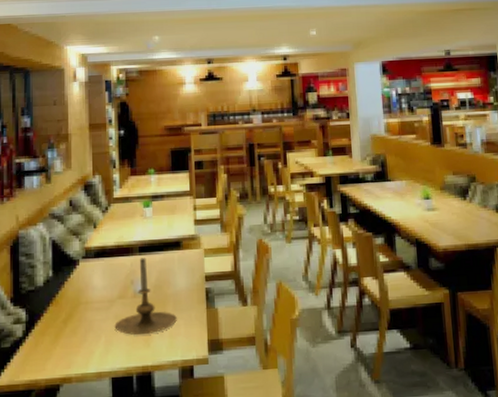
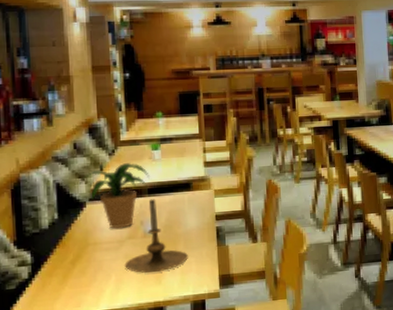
potted plant: none [73,220,141,288] -> present [78,163,150,229]

